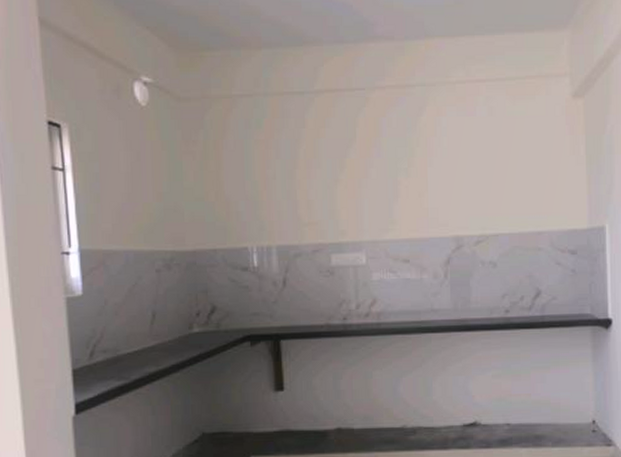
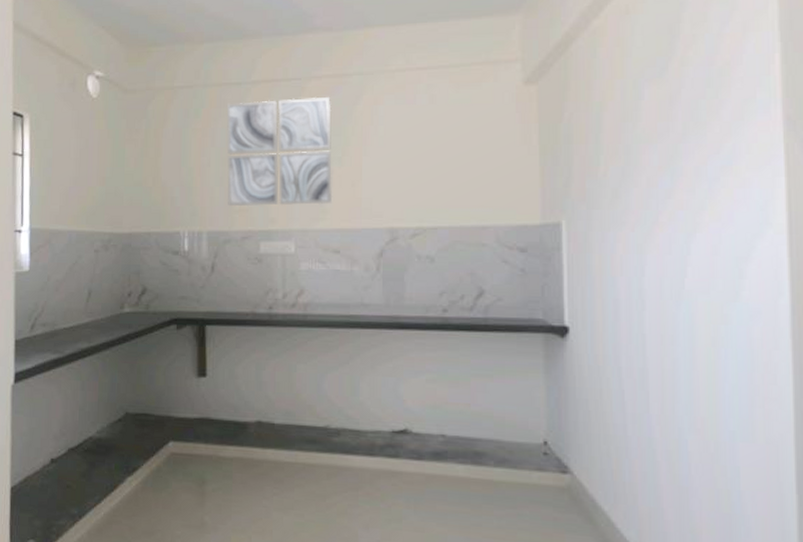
wall art: none [289,107,401,220] -> present [226,96,333,207]

